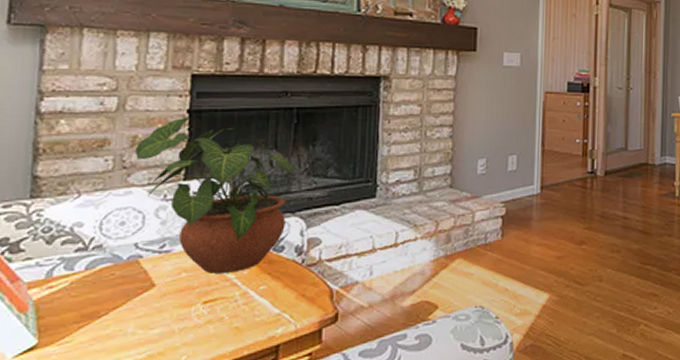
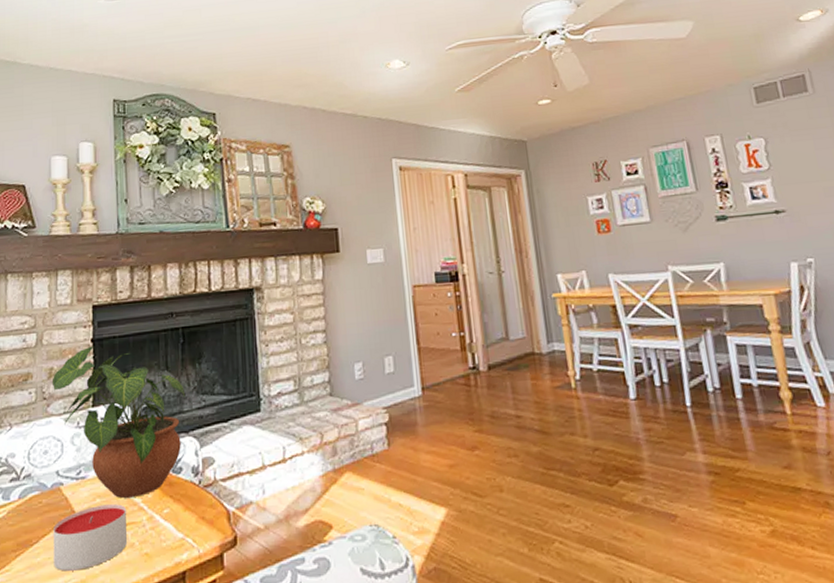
candle: none [125,279,216,343] -> present [53,504,127,571]

